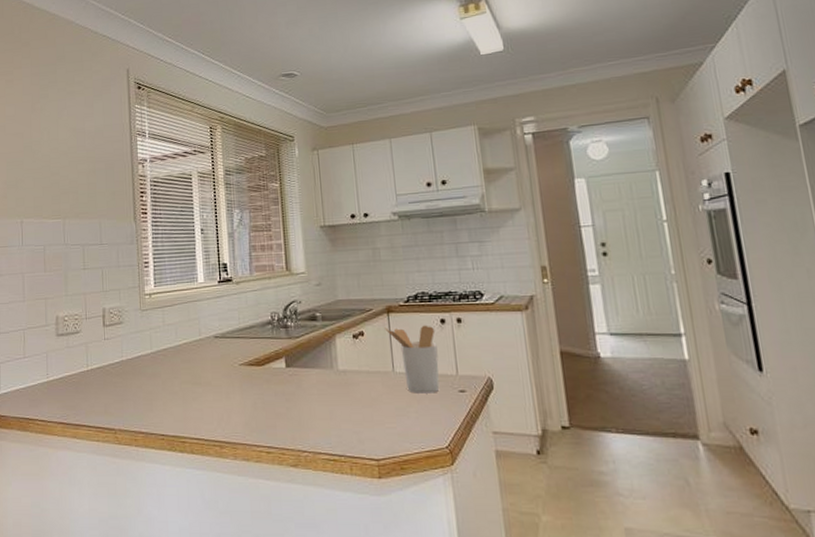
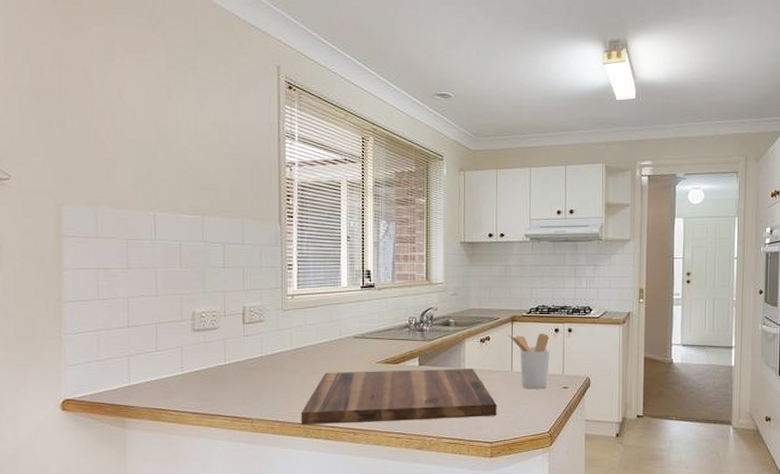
cutting board: none [163,369,381,437] -> present [301,368,497,425]

